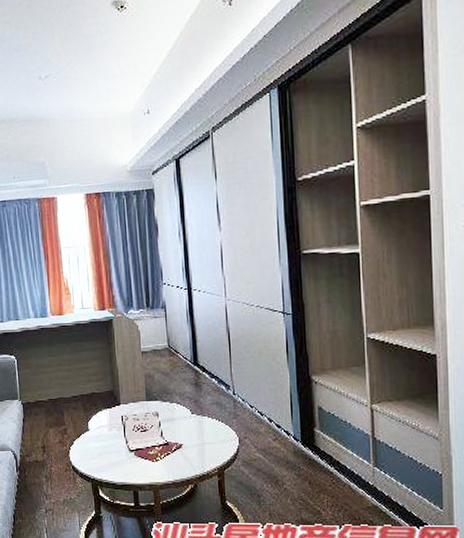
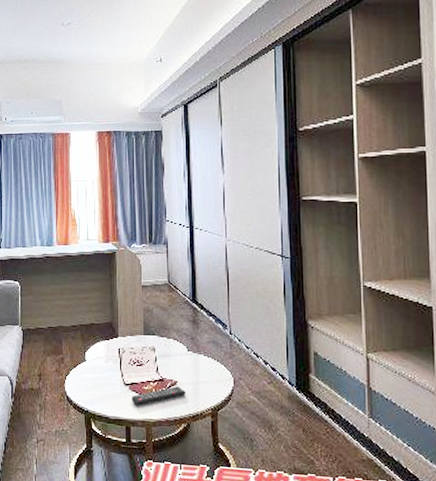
remote control: none [137,449,191,471] -> present [132,386,186,406]

